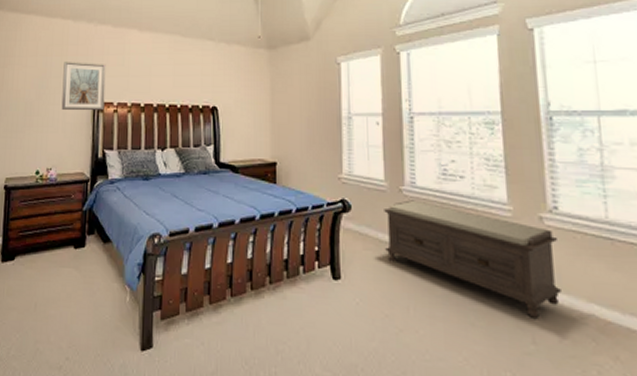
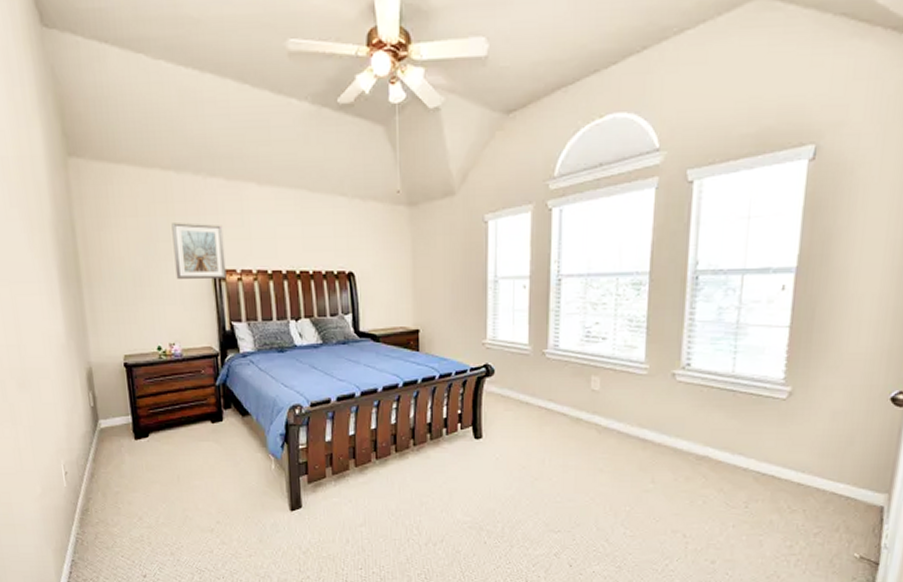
bench: present [384,200,561,318] -> none [526,362,687,462]

